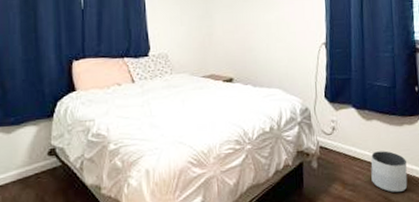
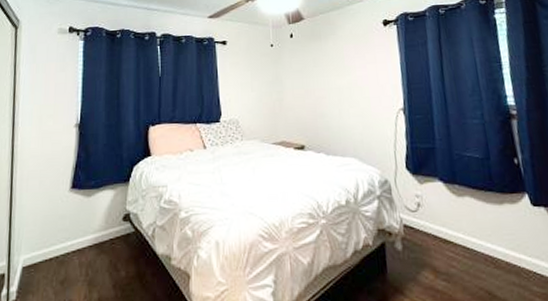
planter: present [371,151,408,193] -> none [466,234,517,288]

